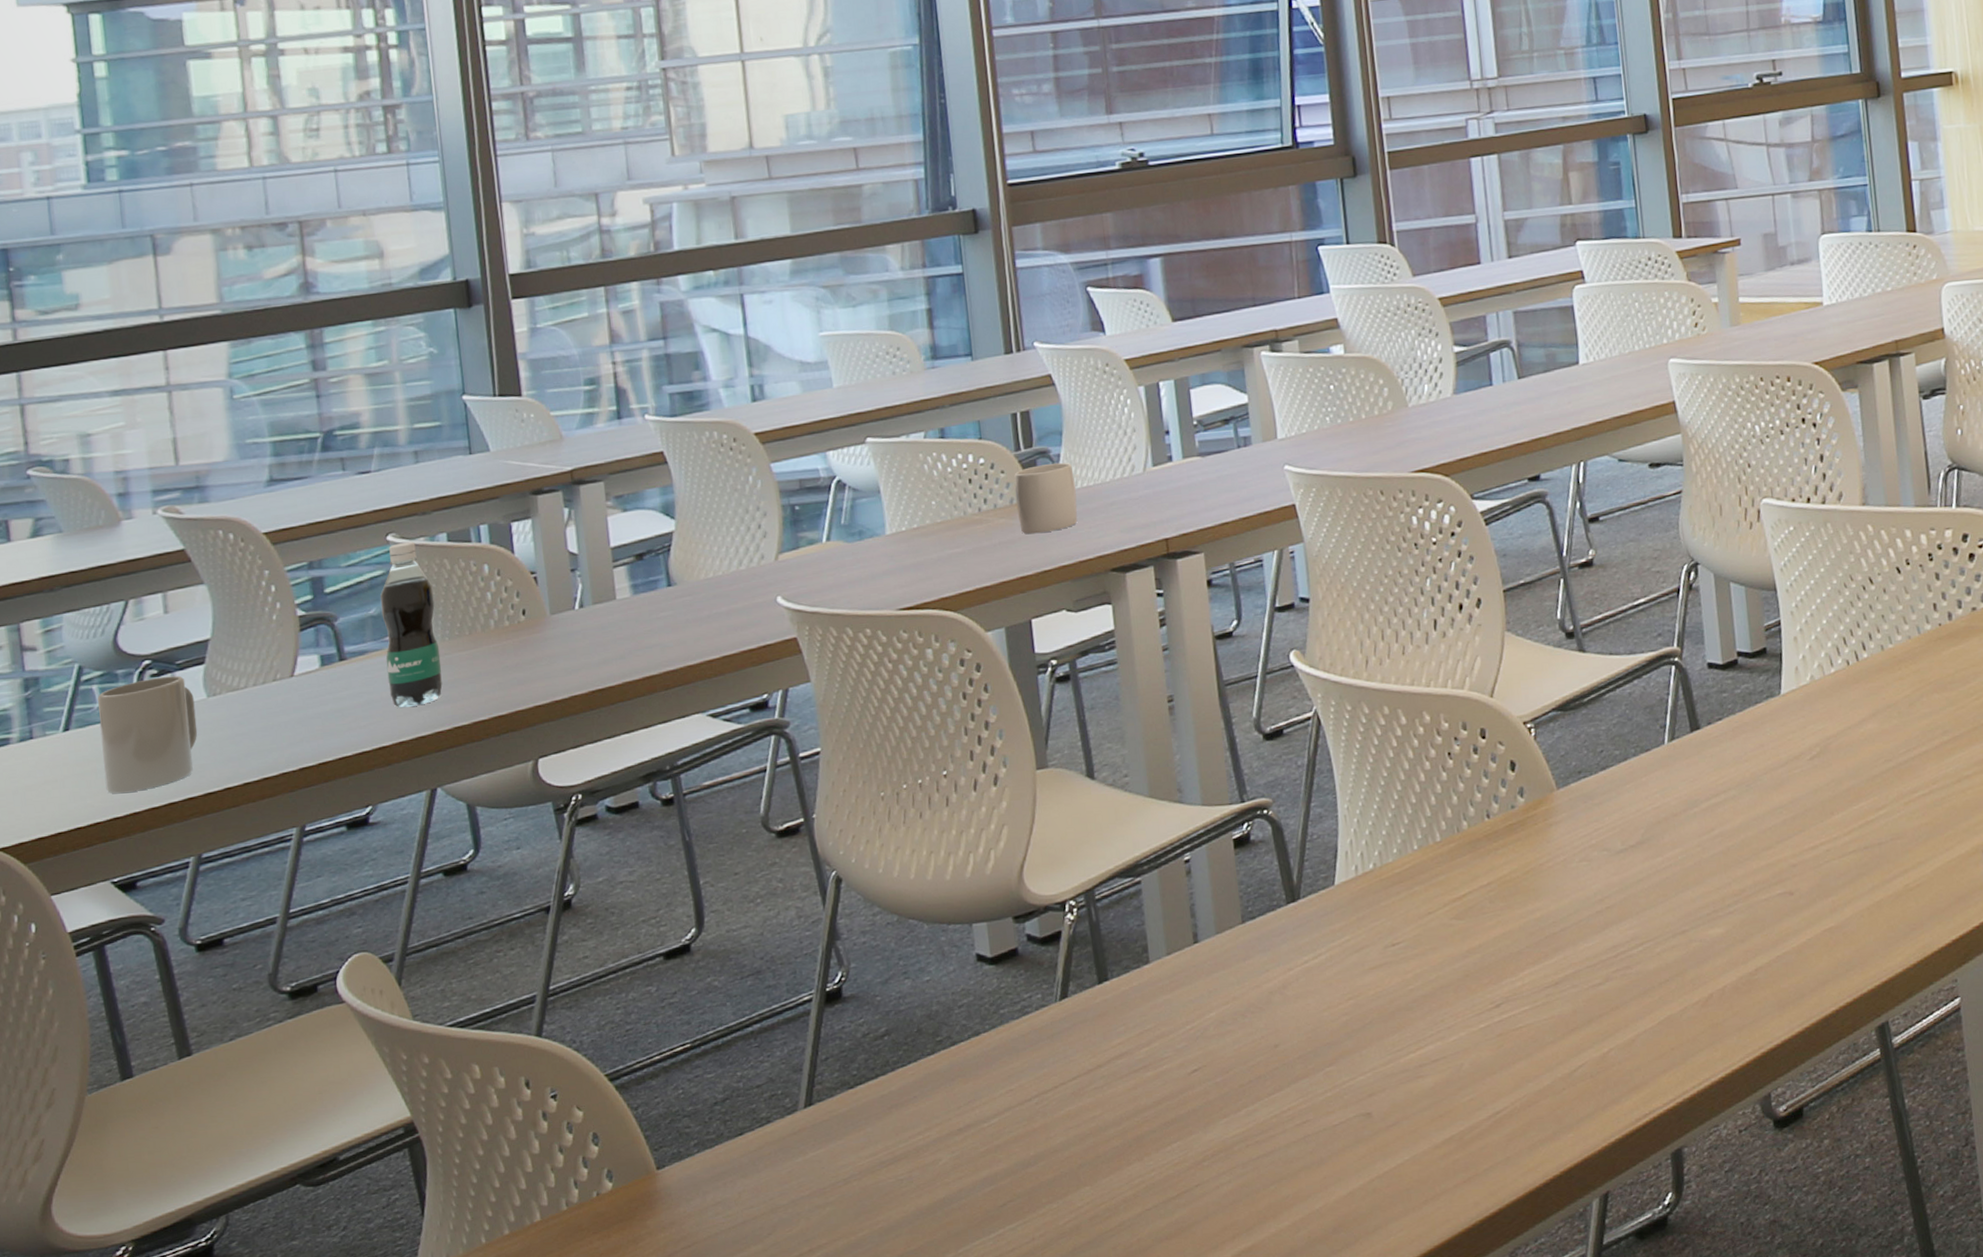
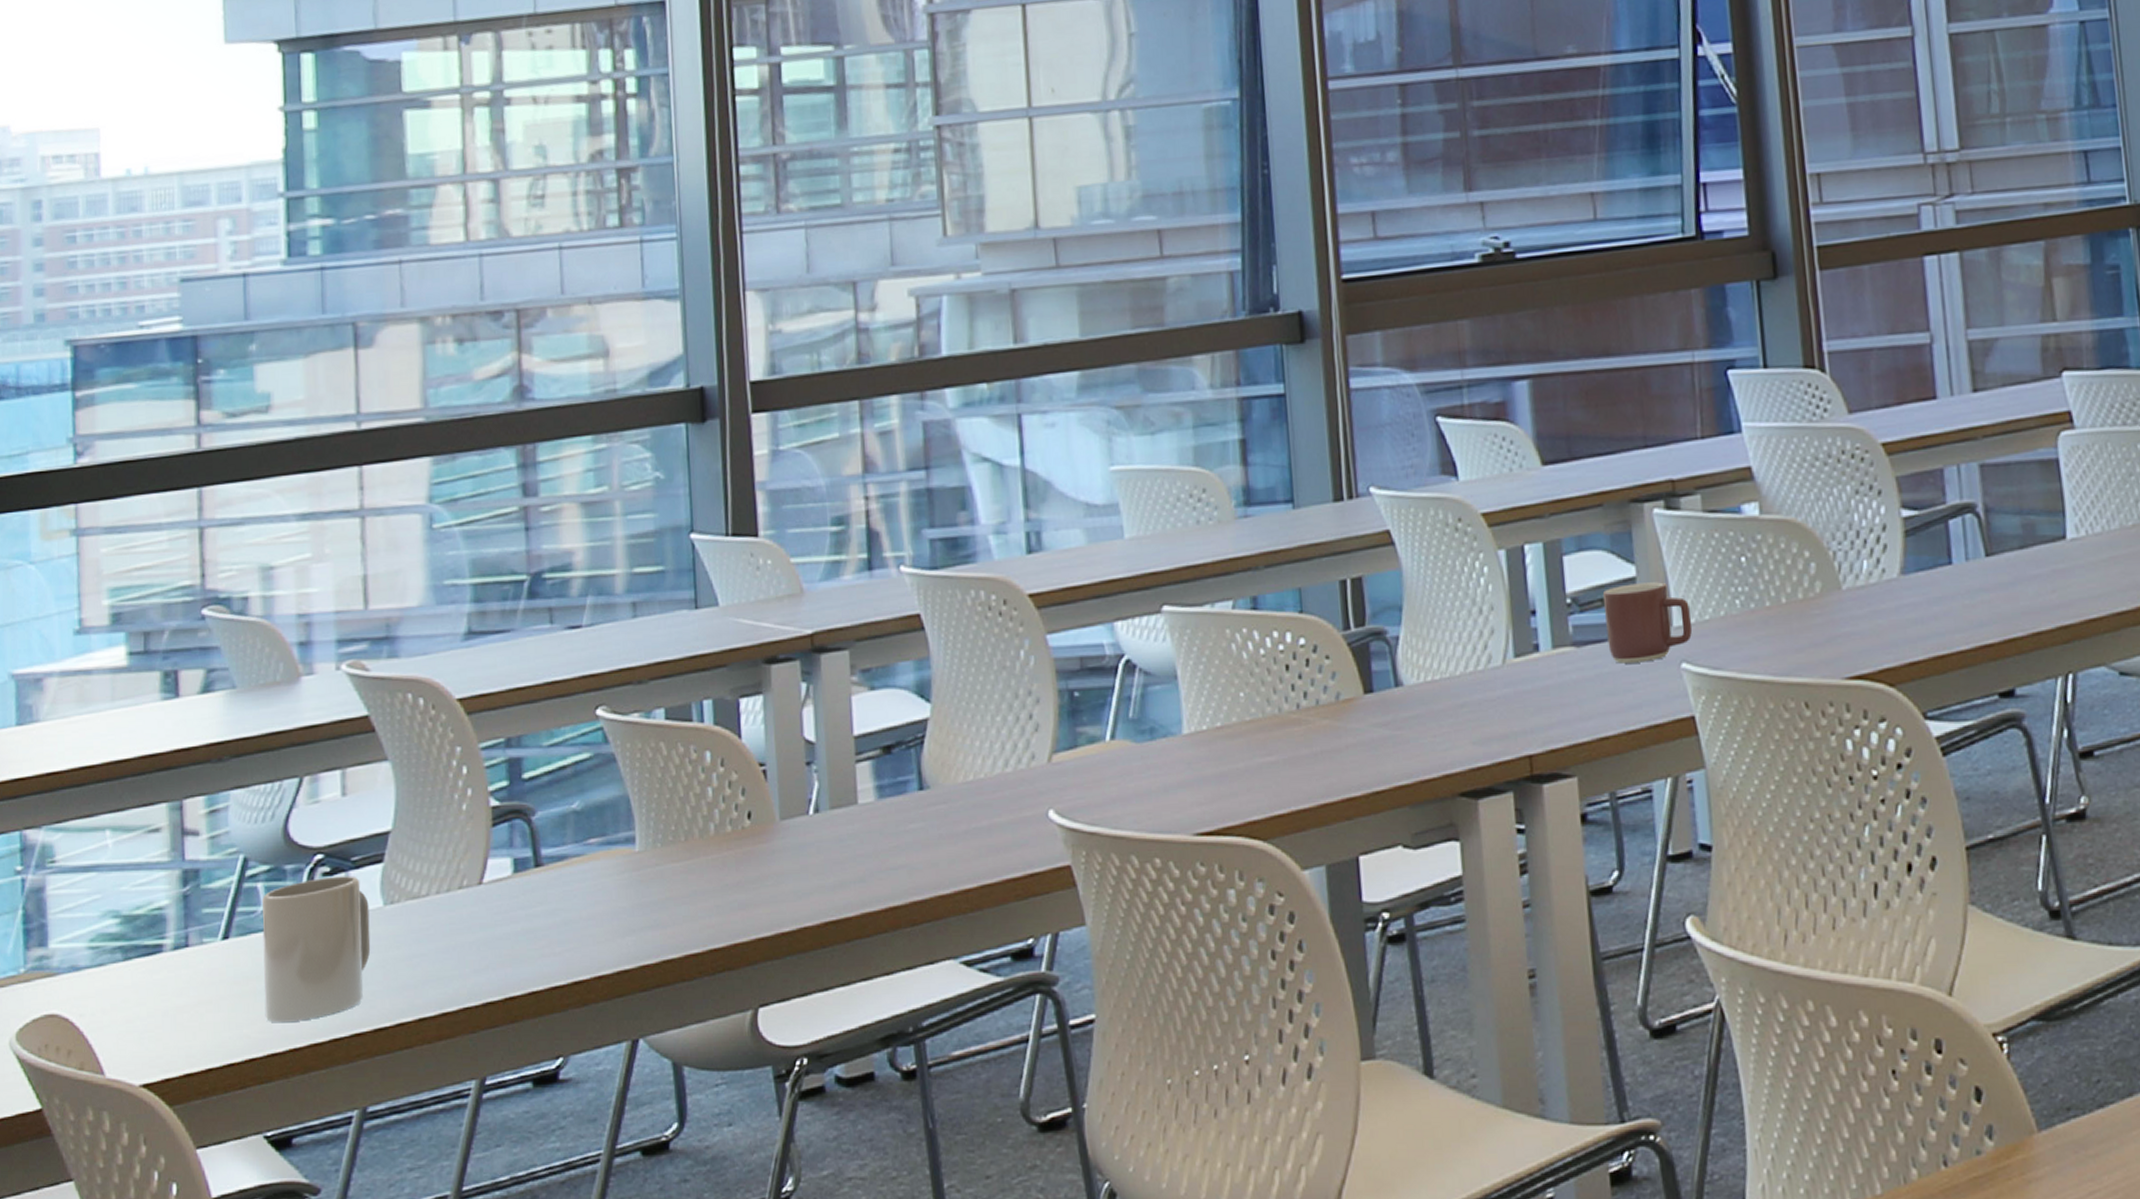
bottle: present [380,541,443,708] -> none [585,717,652,932]
mug: present [1014,462,1078,534] -> none [1341,647,1419,742]
mug: none [1221,406,1293,468] -> present [1602,582,1693,664]

